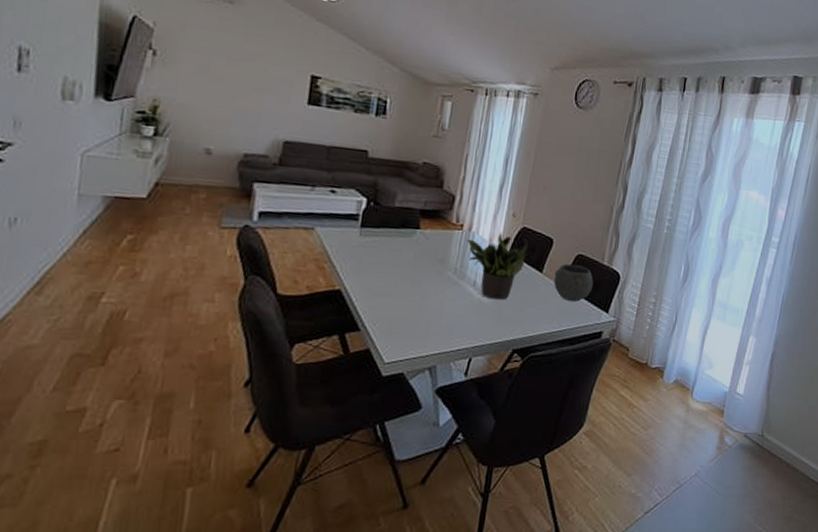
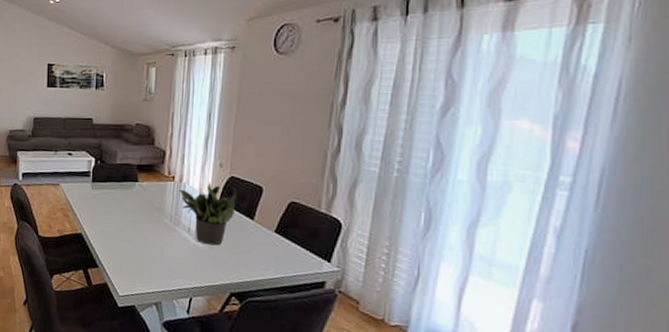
bowl: present [554,263,594,301] -> none [266,211,310,249]

